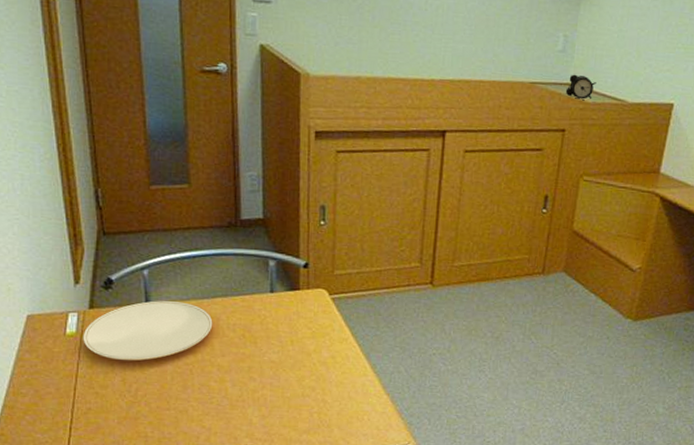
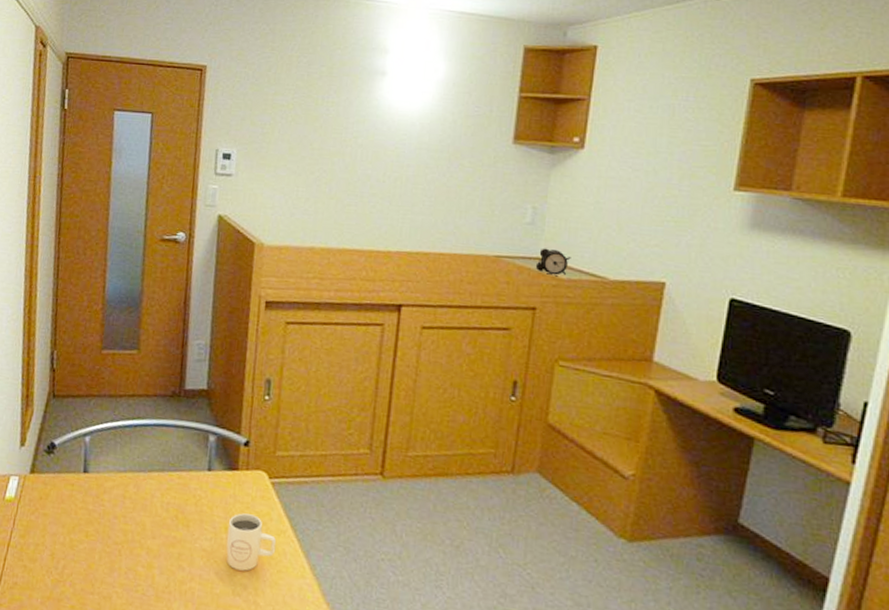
plate: present [83,300,213,361] -> none [19,470,147,535]
mug: none [293,327,340,376] -> present [225,513,277,571]

